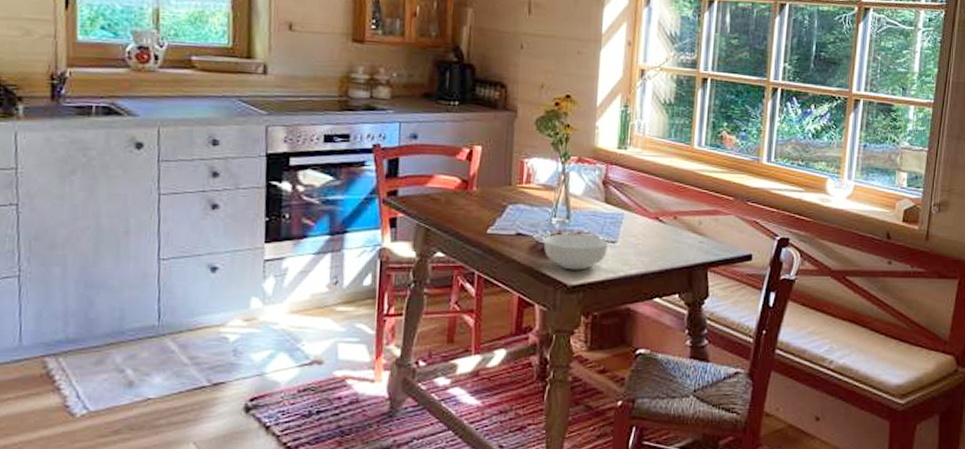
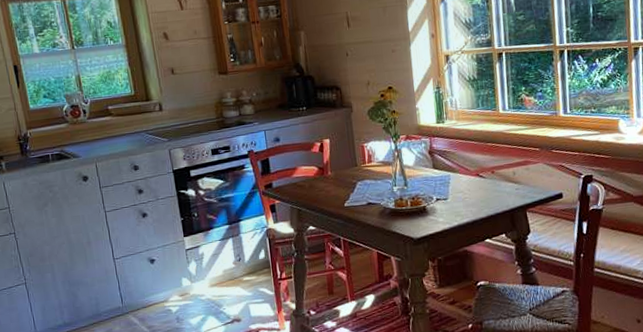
cereal bowl: present [544,233,608,270] -> none [390,196,442,226]

